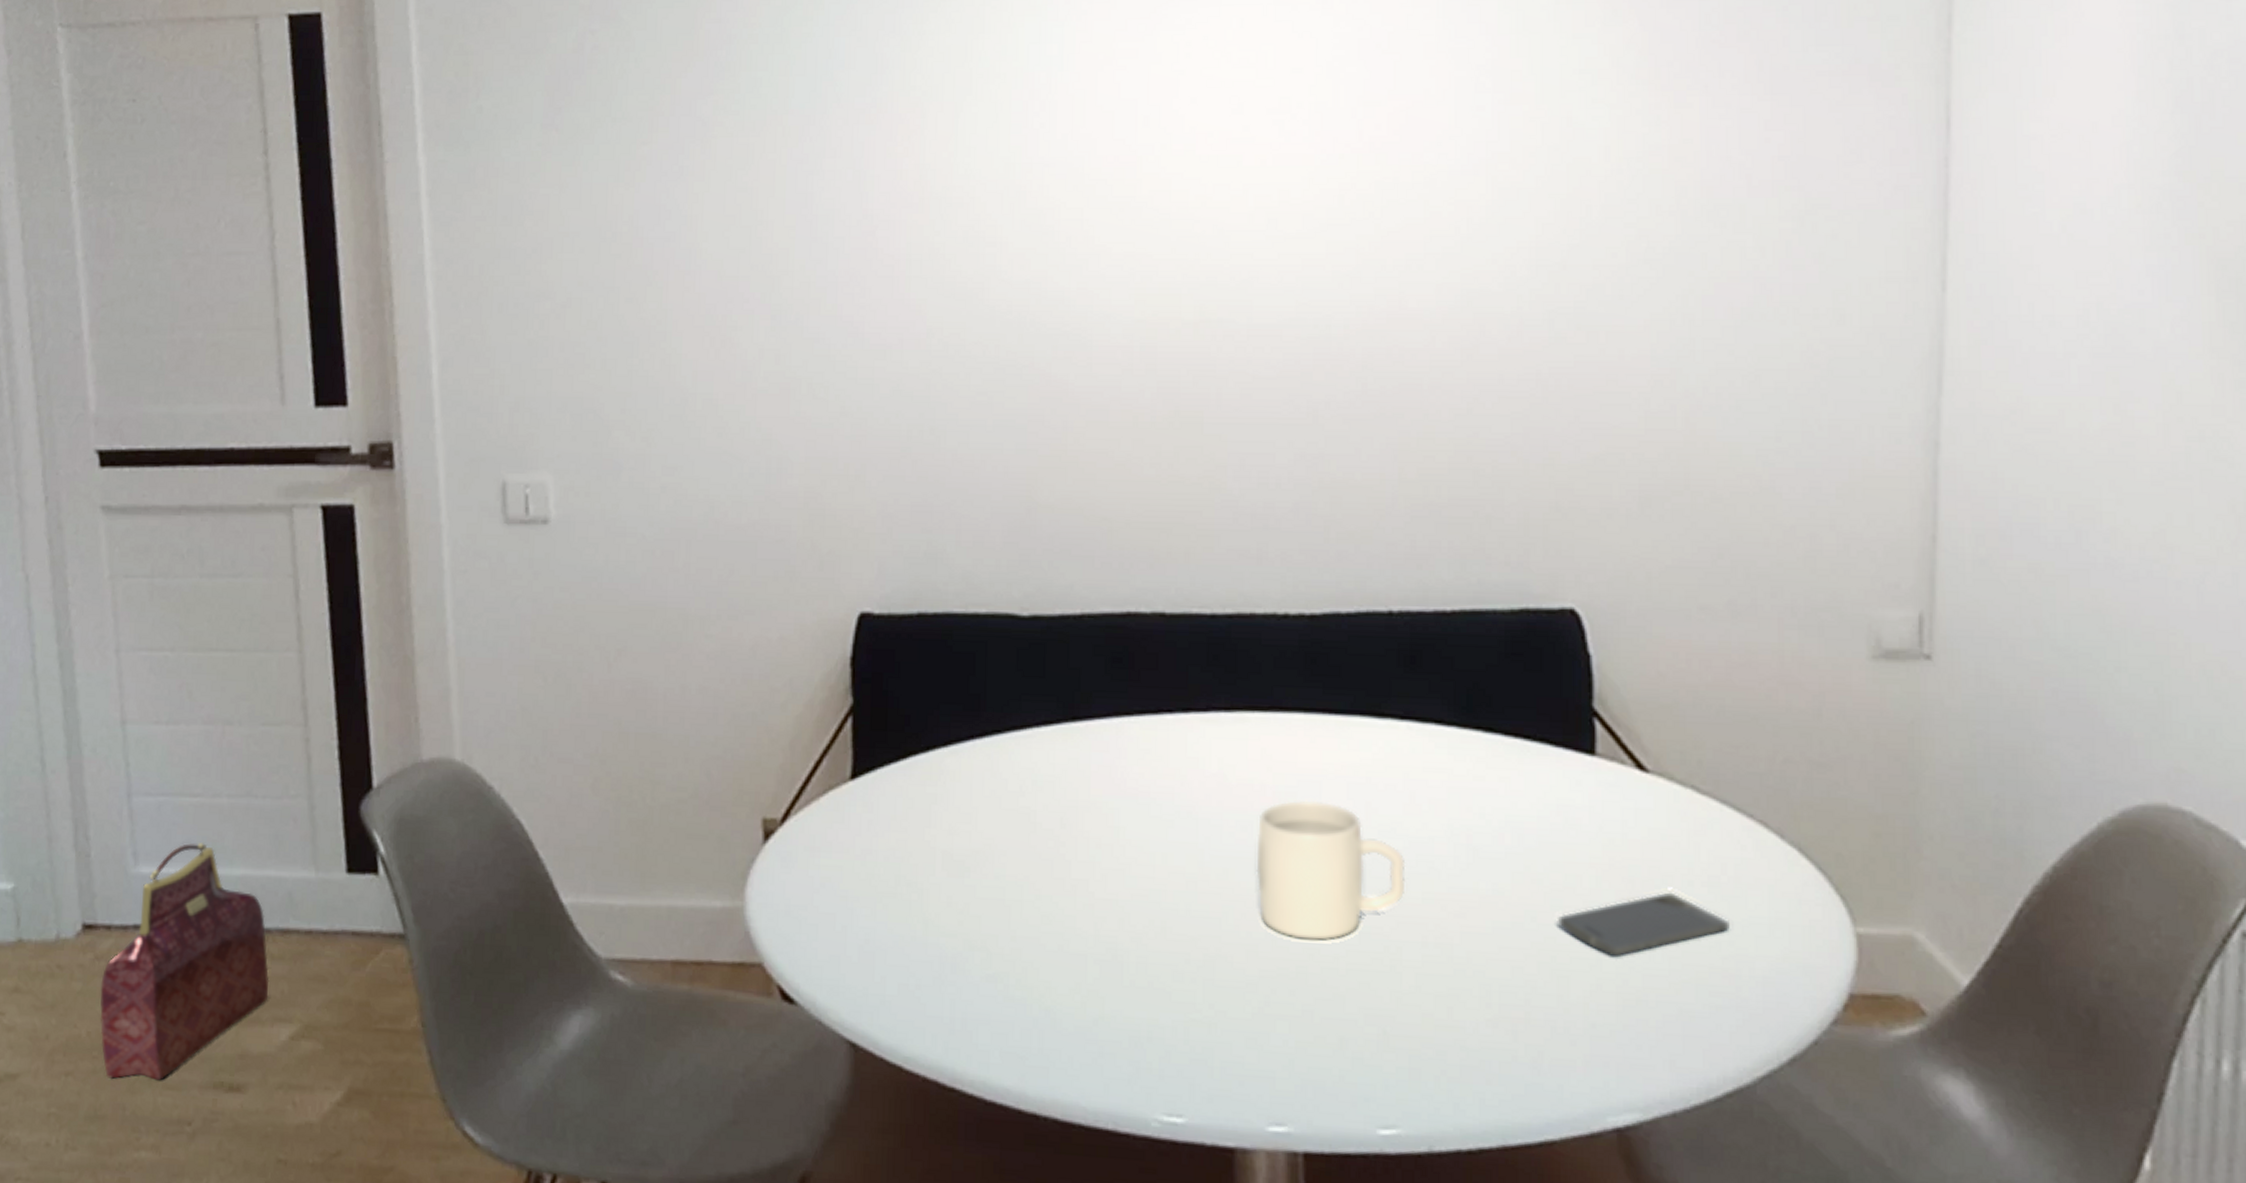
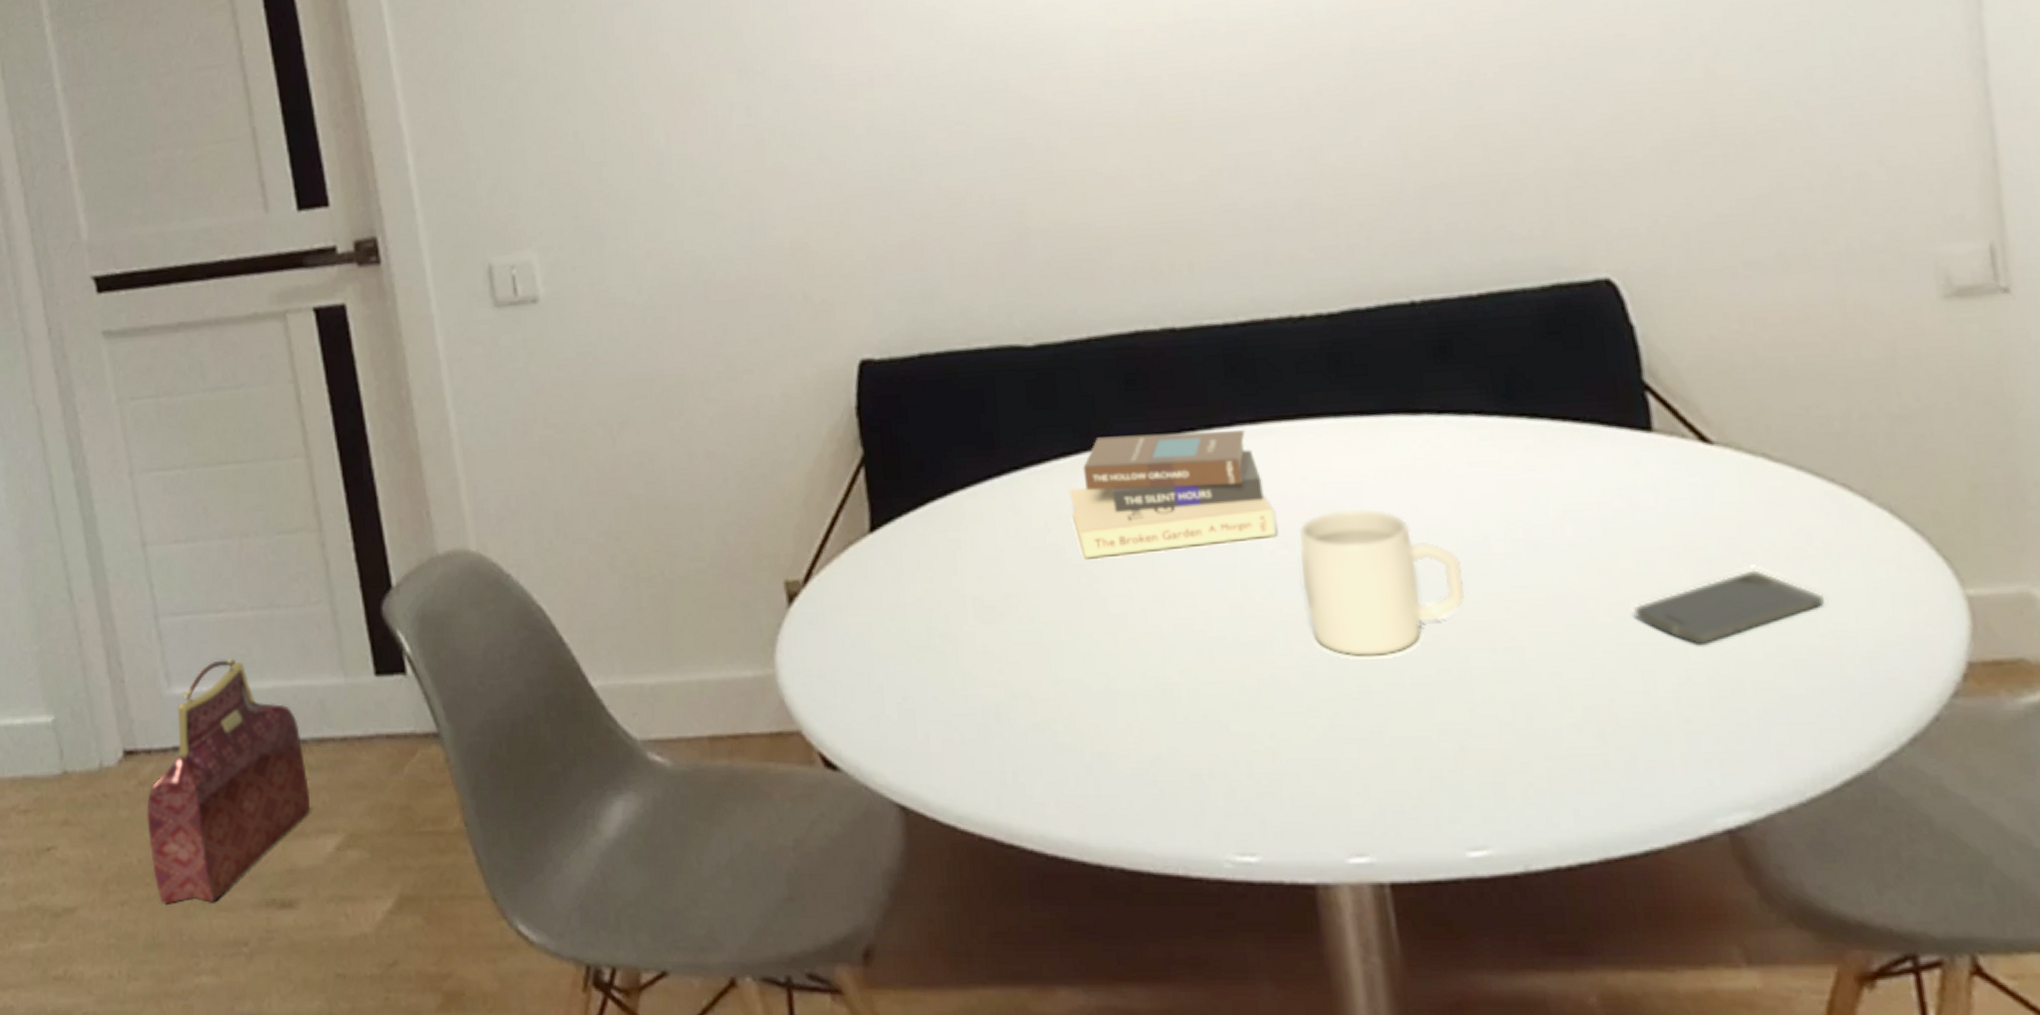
books: none [1046,710,1238,824] -> present [1069,430,1277,559]

